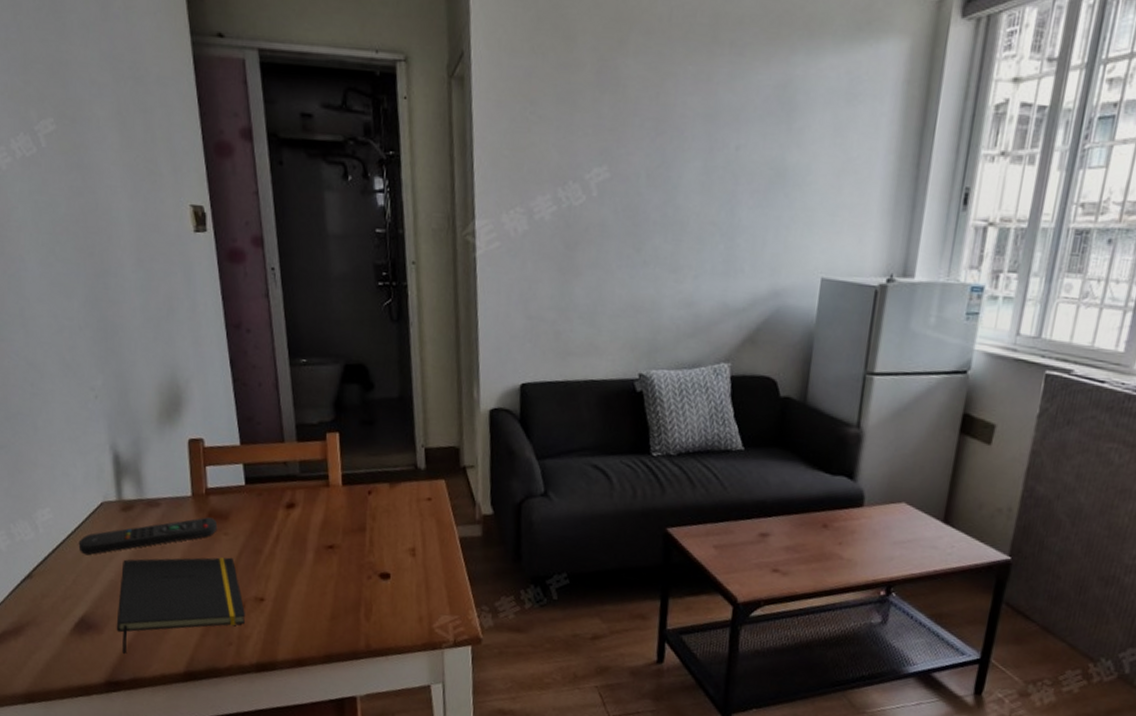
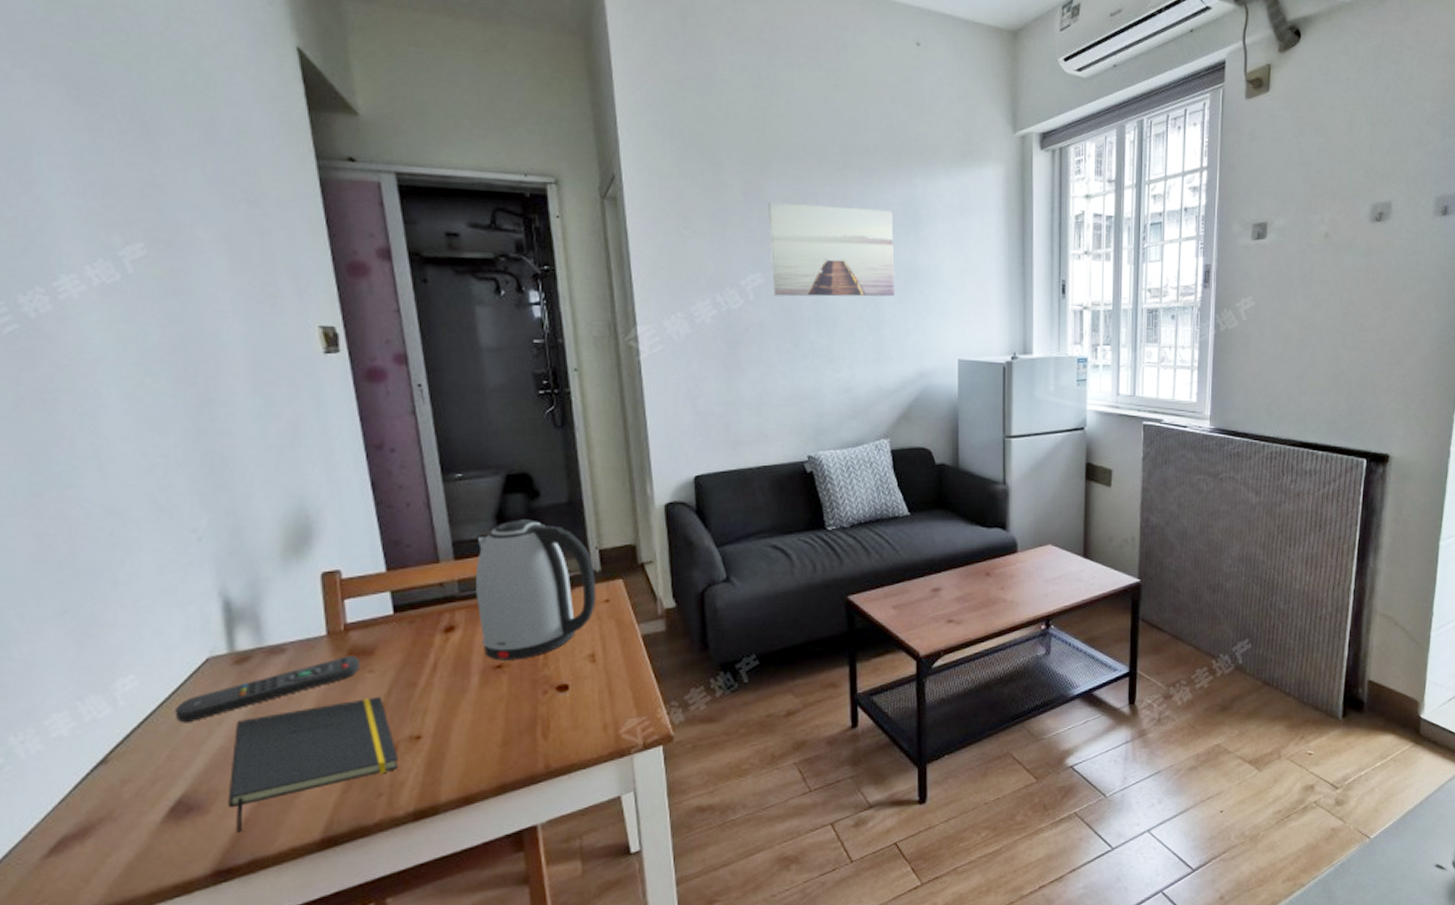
kettle: none [314,409,421,544] -> present [476,519,597,661]
wall art: none [618,84,764,200] -> present [767,202,895,297]

